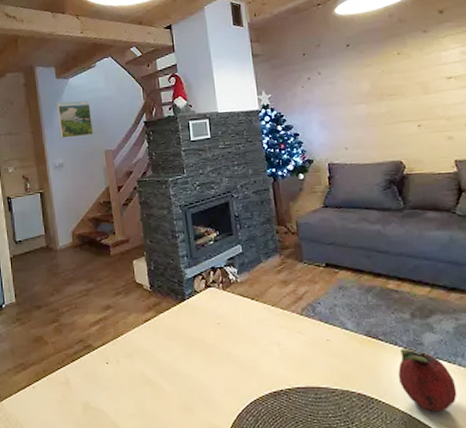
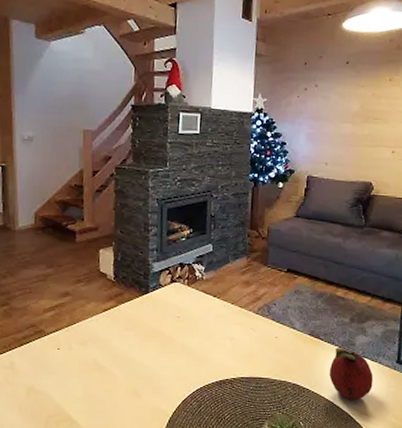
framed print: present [57,100,94,138] -> none [33,66,73,111]

